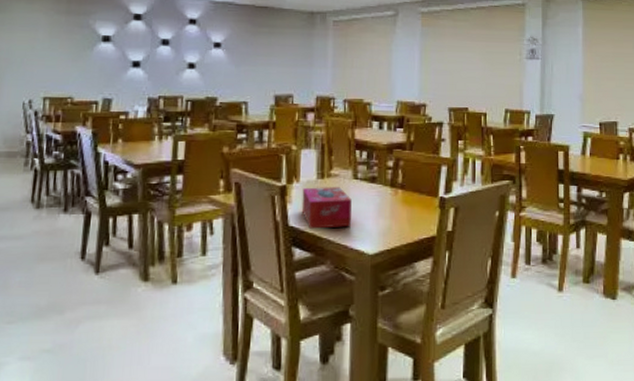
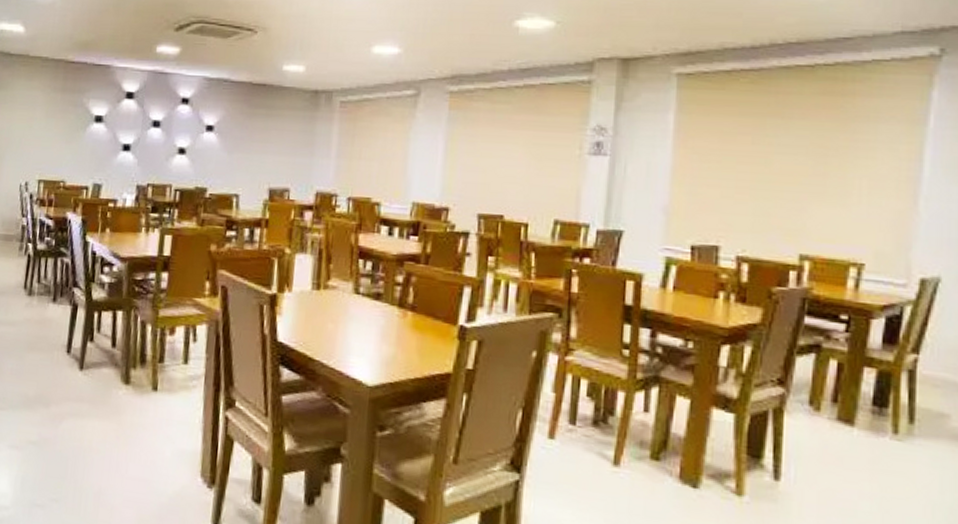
tissue box: present [301,187,352,229] -> none [292,299,351,350]

